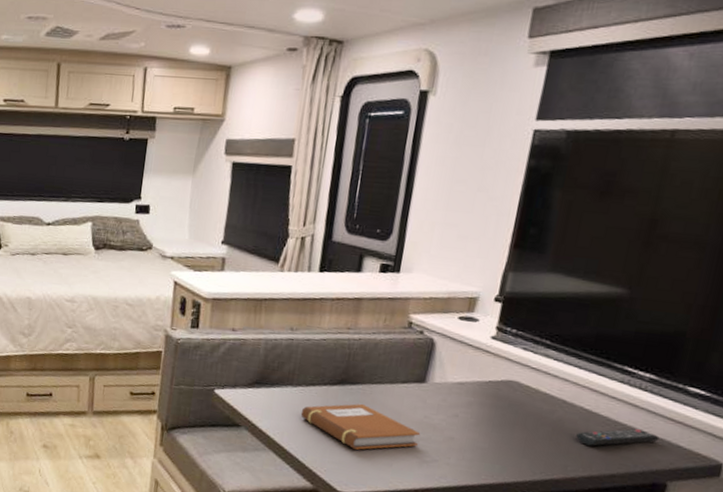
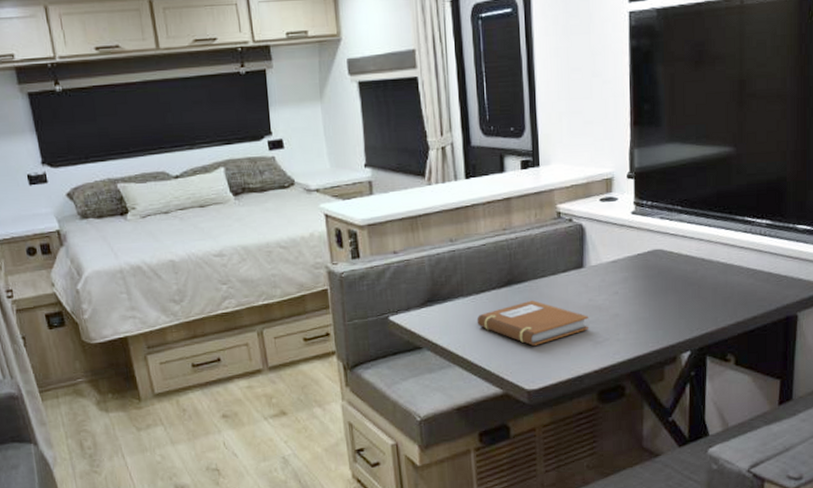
remote control: present [576,429,660,446] -> none [719,271,784,295]

